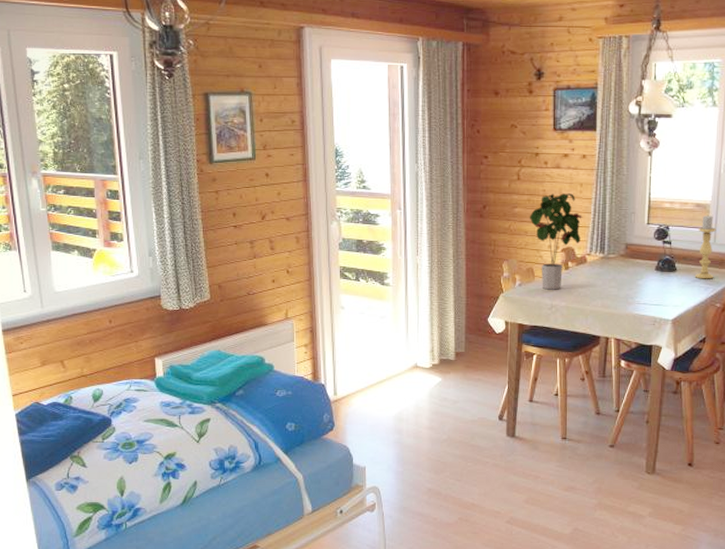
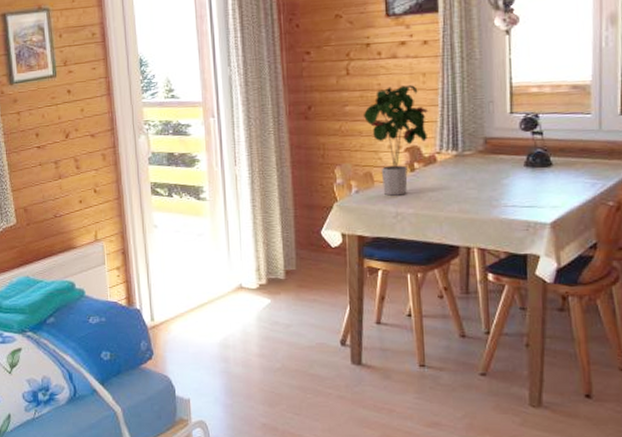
candle holder: present [695,214,716,279] -> none [576,97,603,174]

